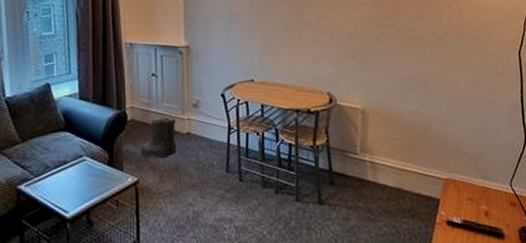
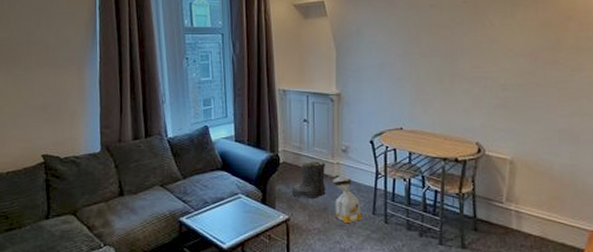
bag: none [183,132,216,182] -> present [333,176,363,223]

